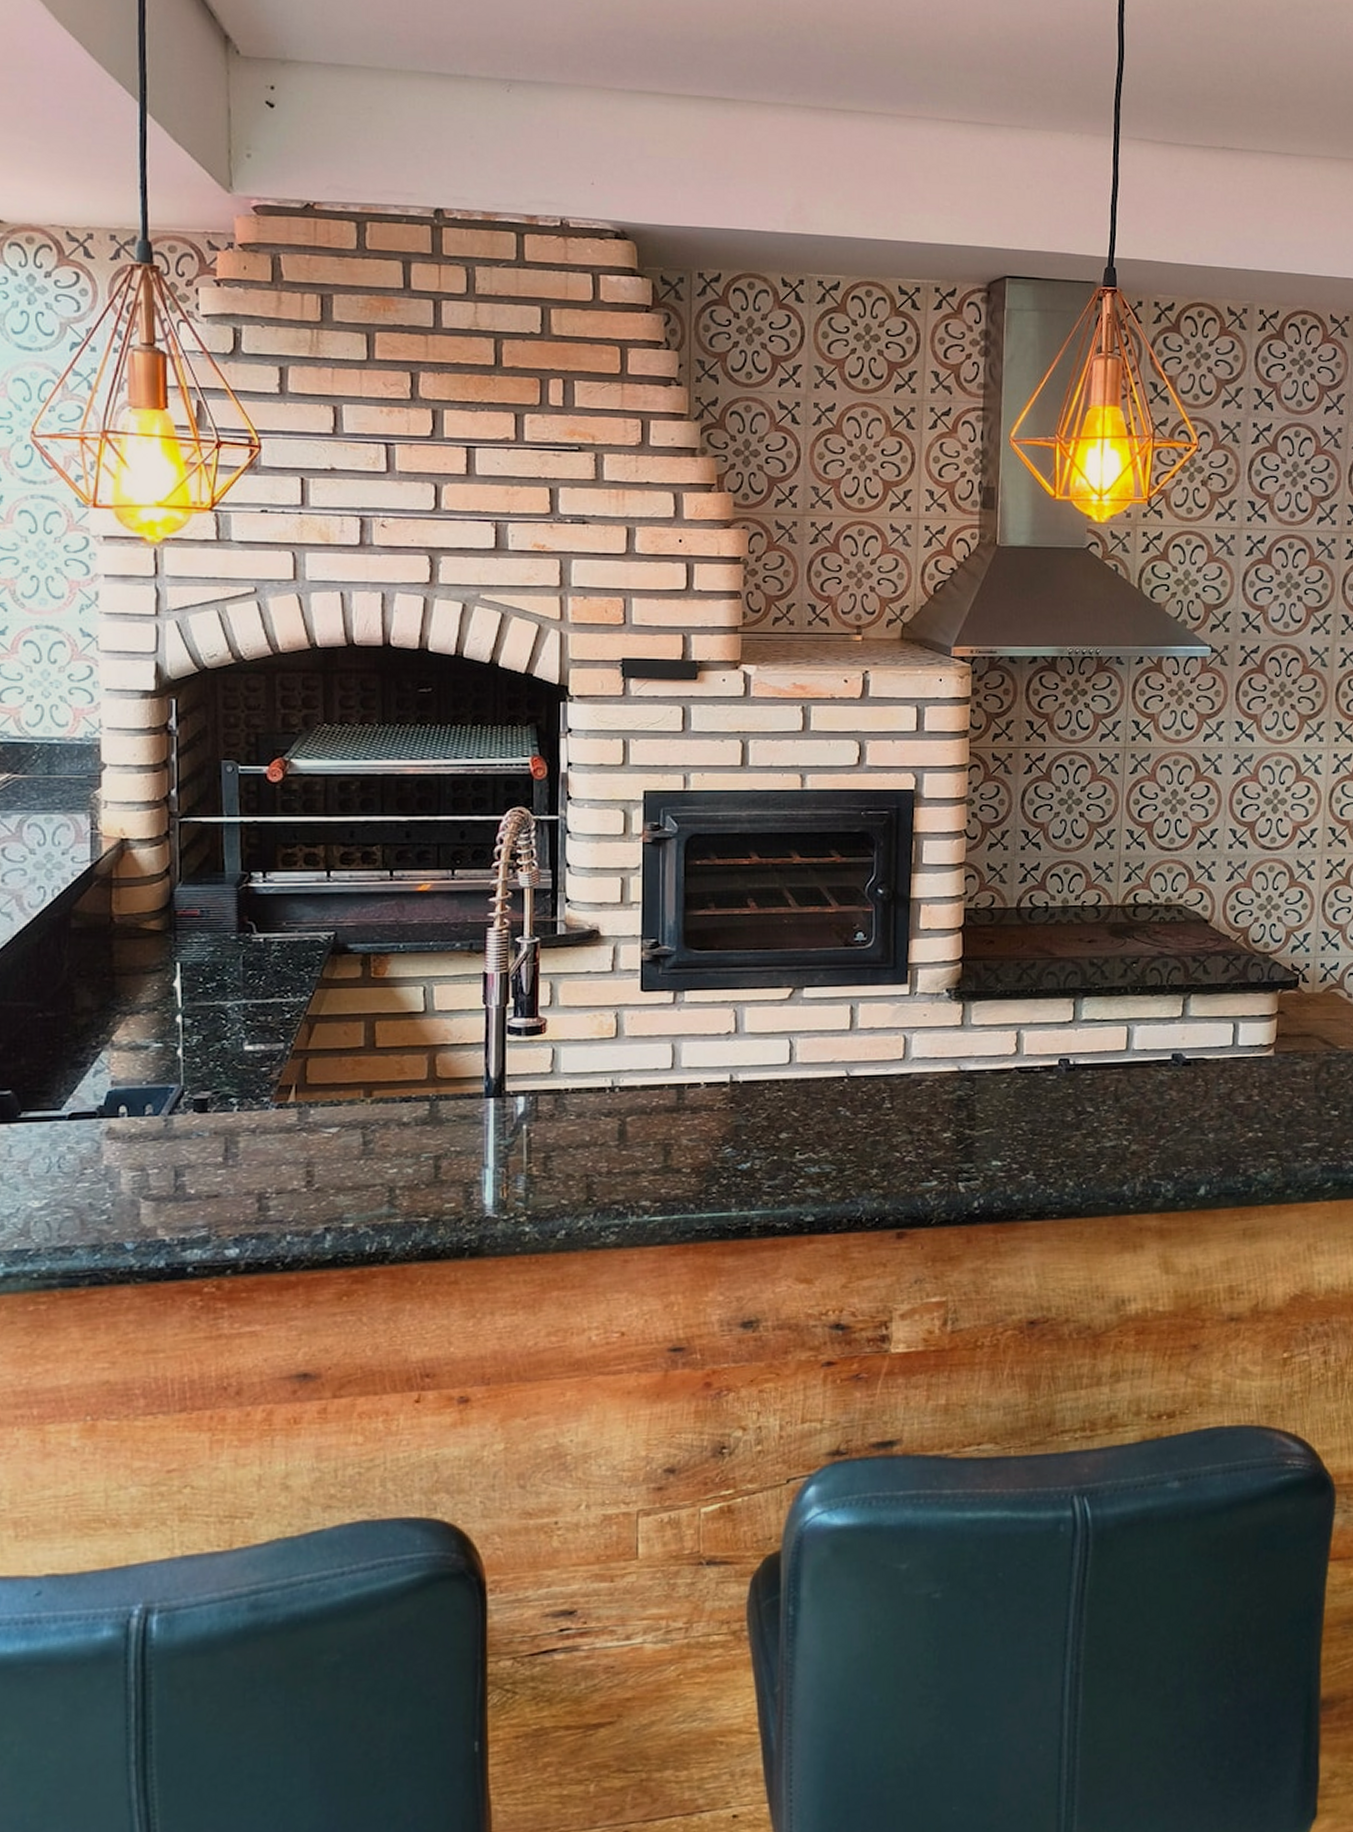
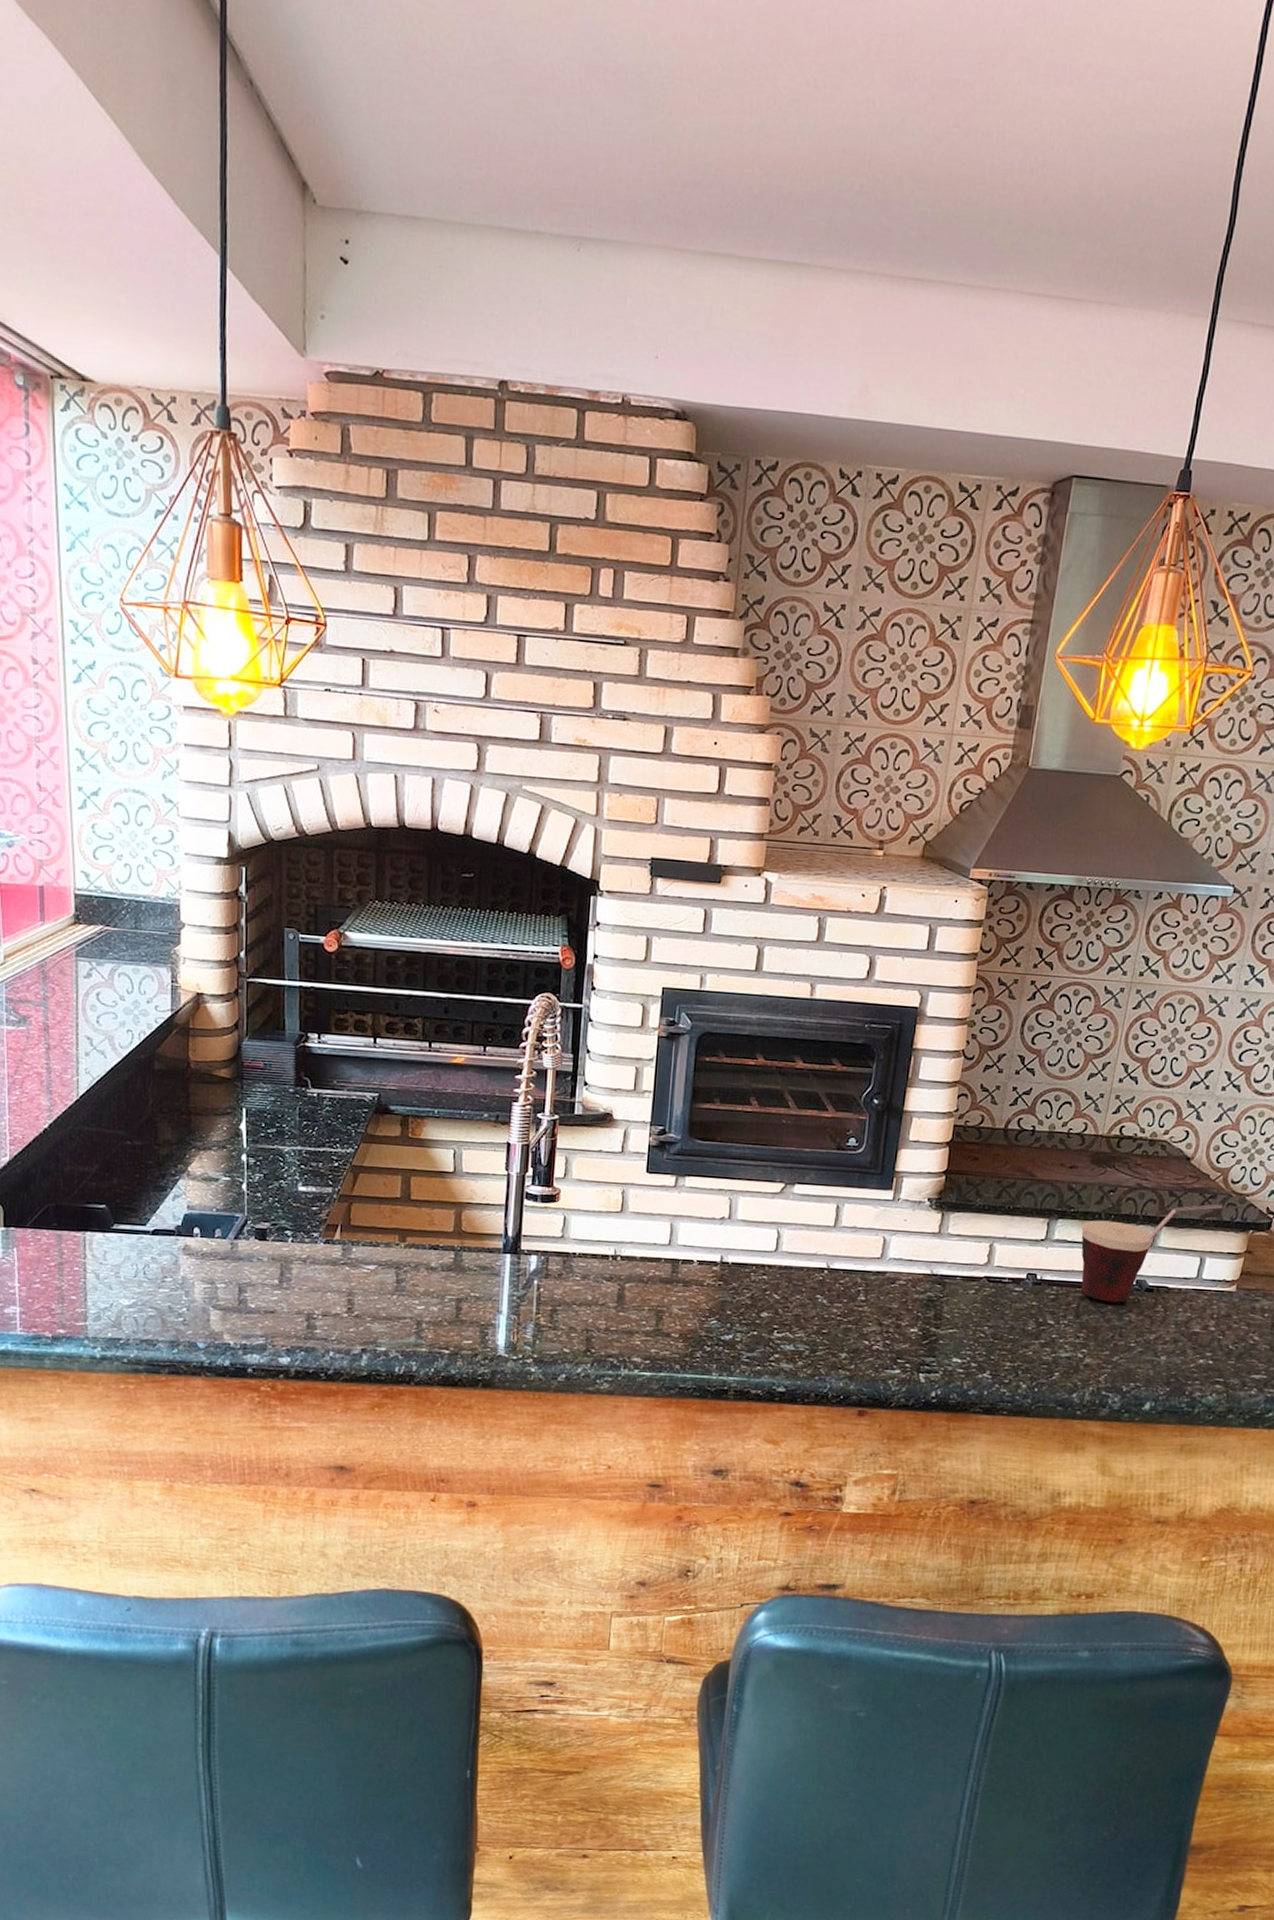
cup: none [1109,965,1249,1081] -> present [1081,1204,1224,1303]

